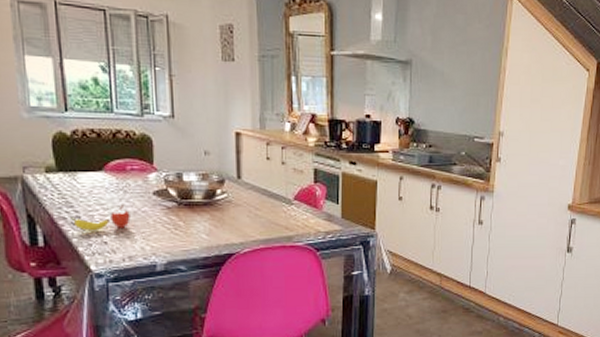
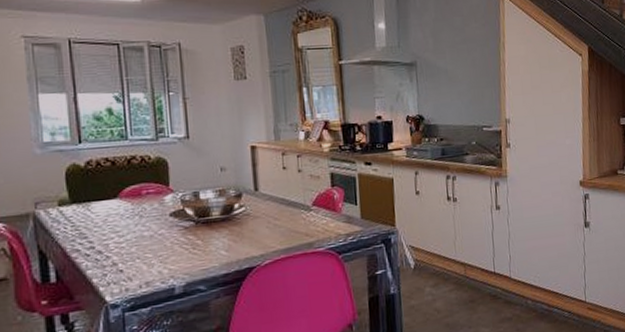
fruit: present [71,204,130,231] -> none [84,229,147,262]

